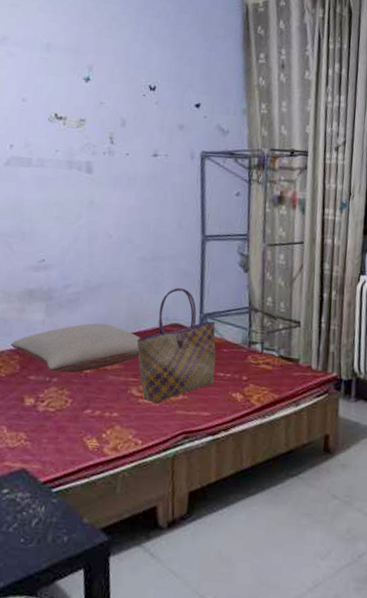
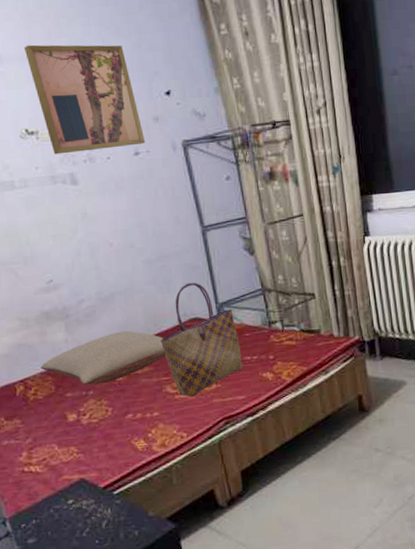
wall art: none [72,39,167,148] -> present [23,44,146,155]

